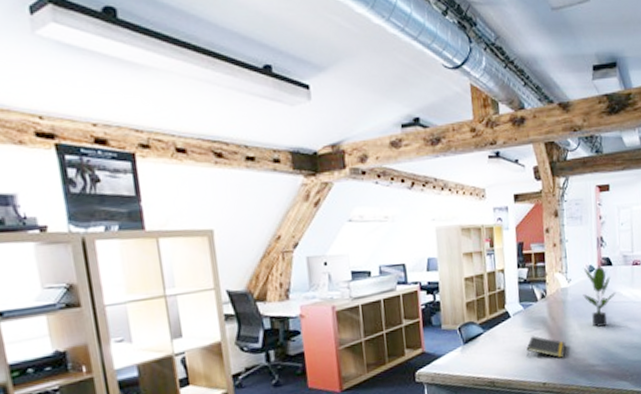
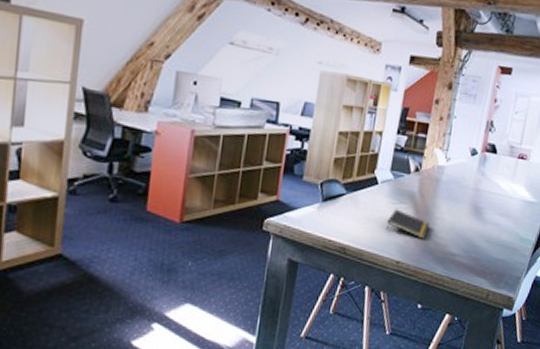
potted plant: present [583,265,615,327] -> none [459,149,494,216]

